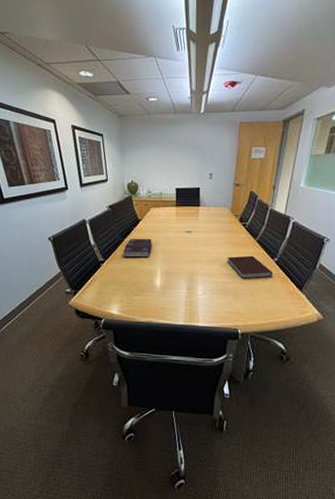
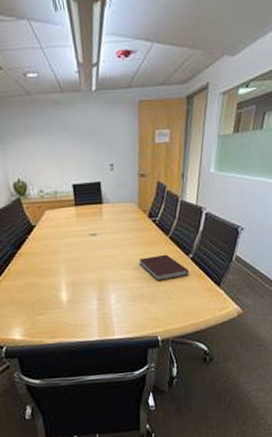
book: present [123,238,152,258] -> none [18,246,53,272]

